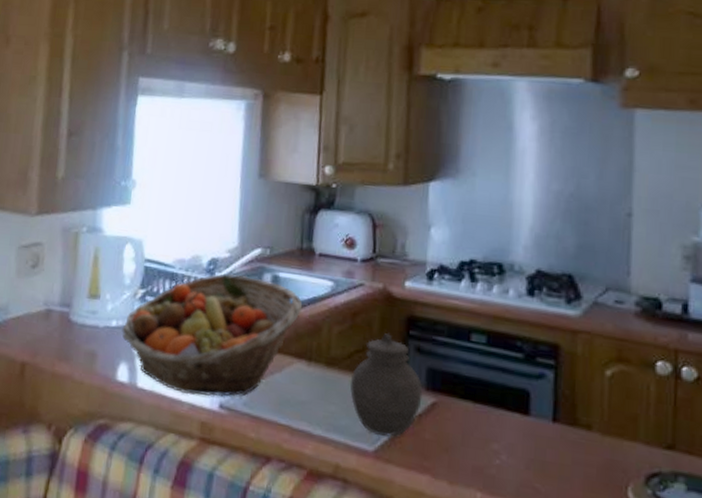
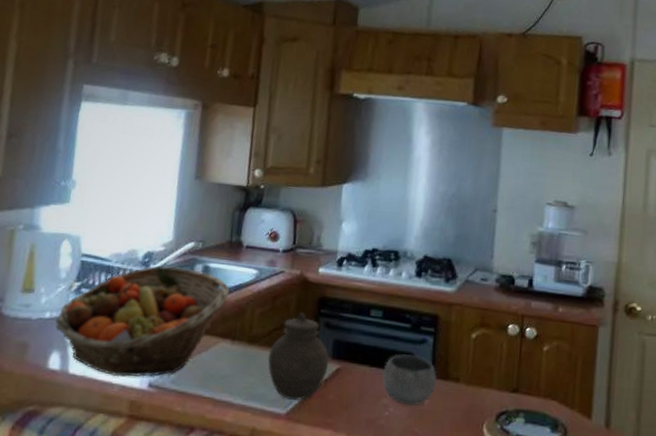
bowl: none [490,390,562,456] -> present [382,354,437,406]

